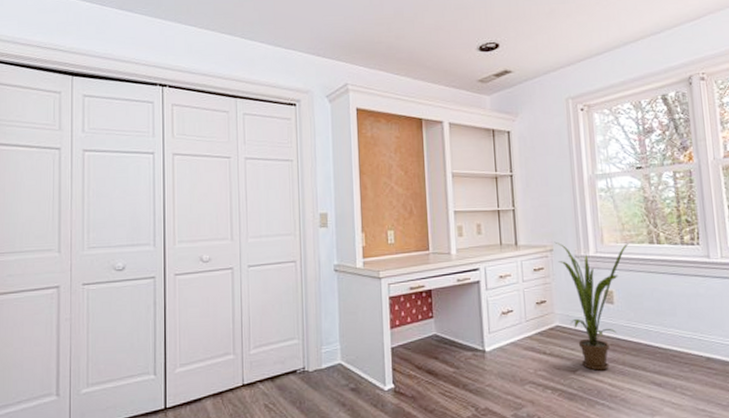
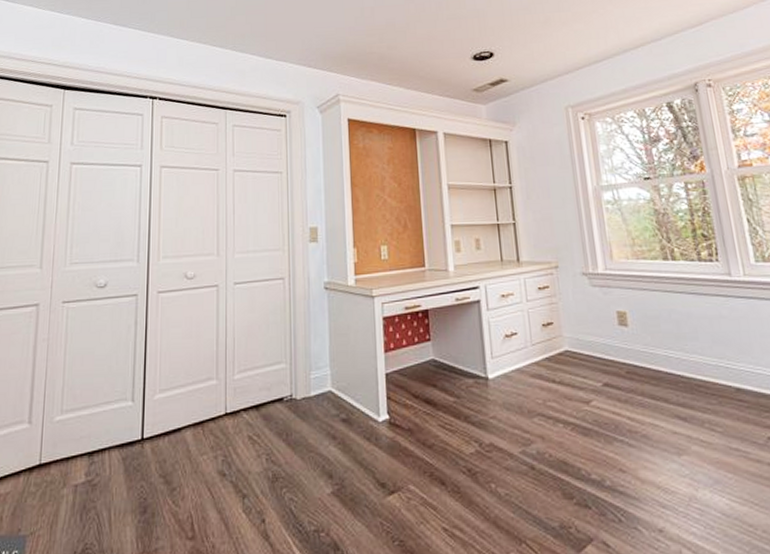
house plant: present [554,241,629,371] -> none [559,257,641,402]

